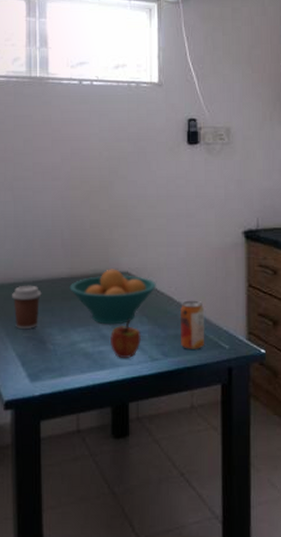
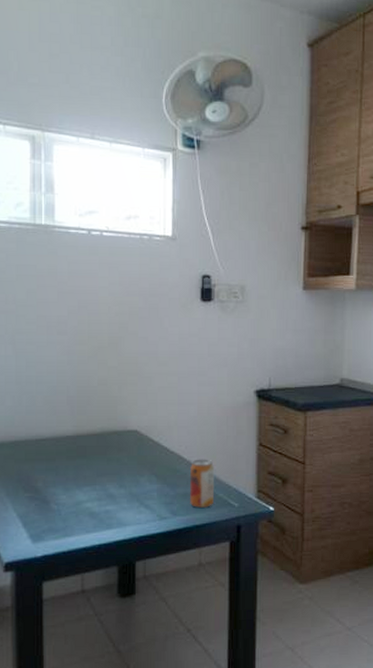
coffee cup: present [11,285,42,329] -> none [12,443,46,488]
fruit bowl: present [69,269,156,325] -> none [75,427,166,484]
apple: present [110,317,142,358] -> none [118,476,150,517]

